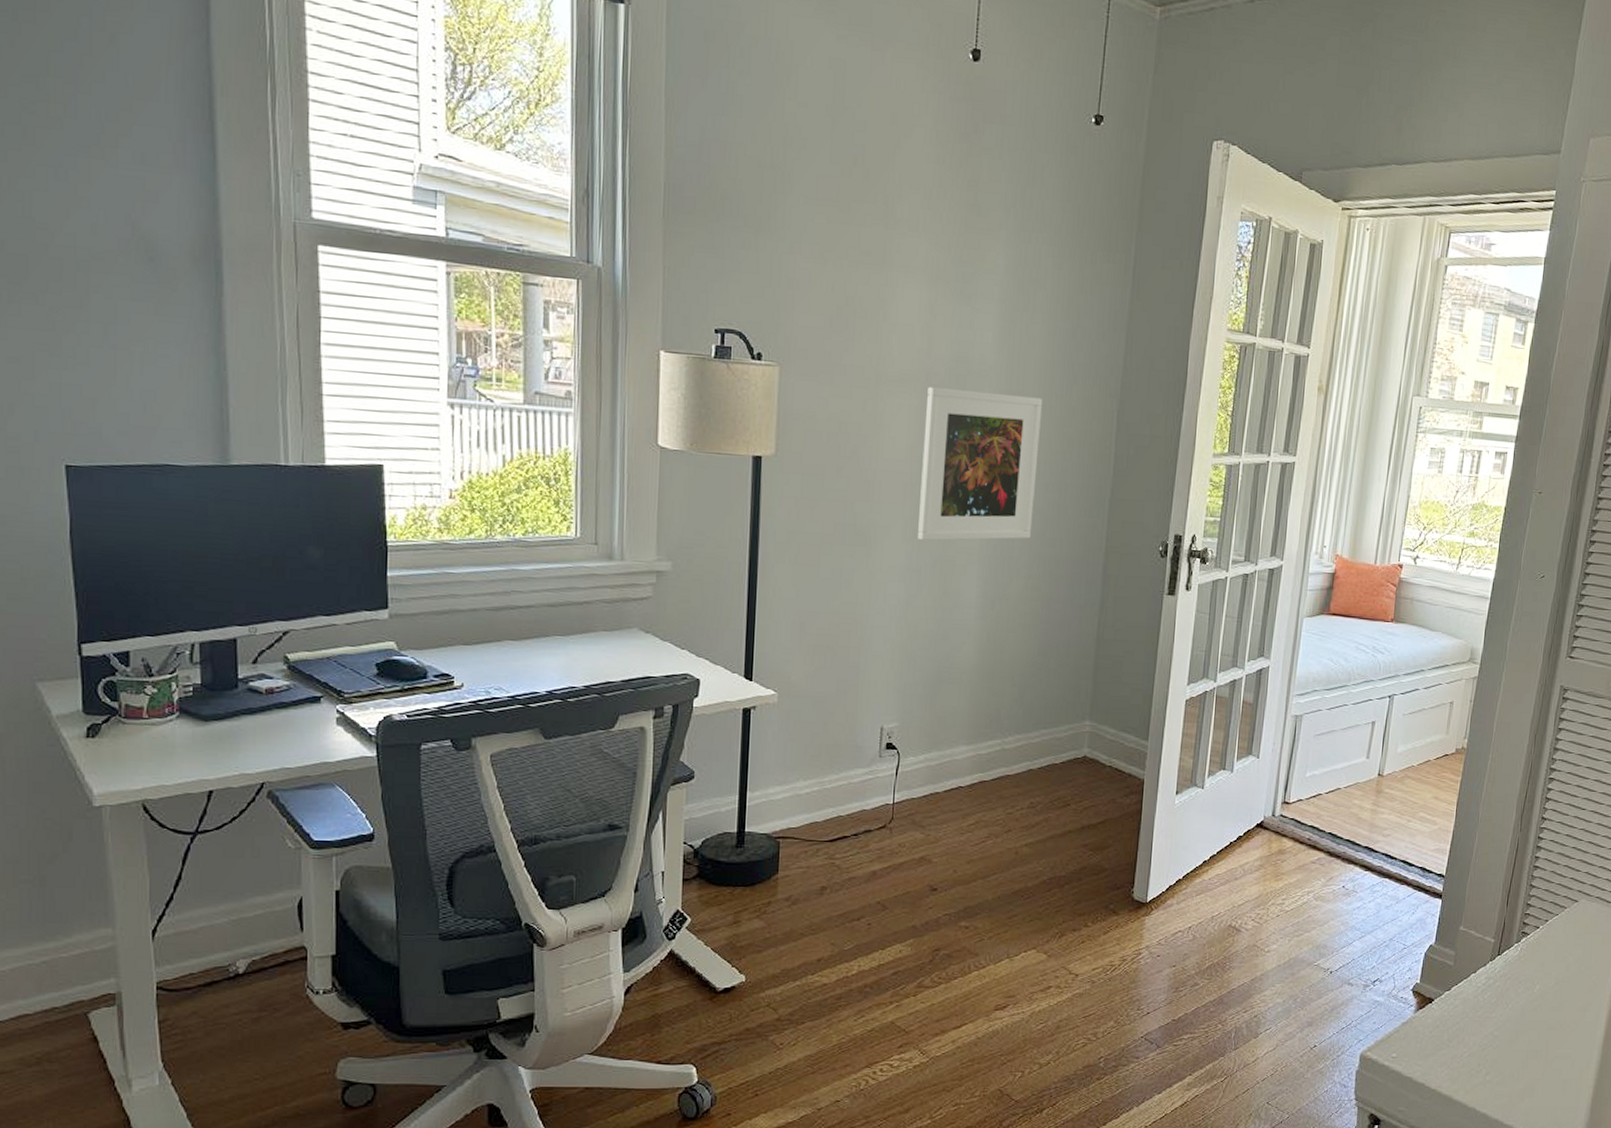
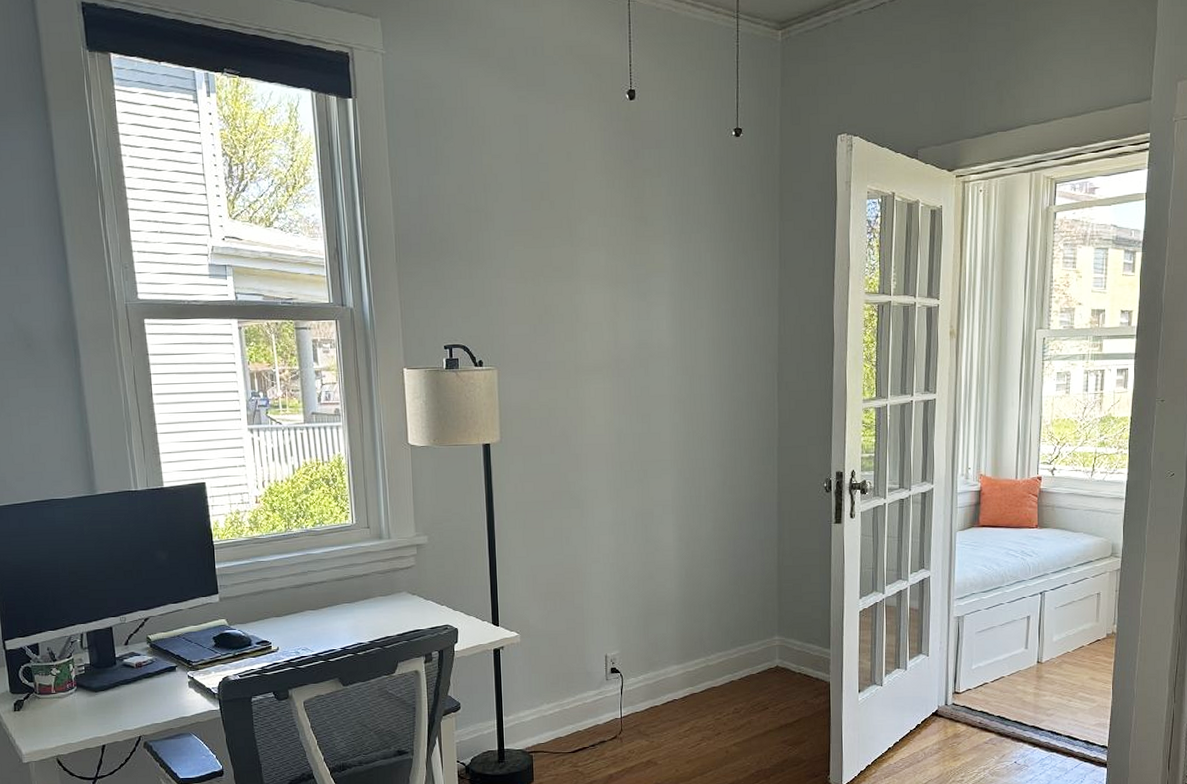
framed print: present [917,387,1043,541] -> none [617,370,715,499]

